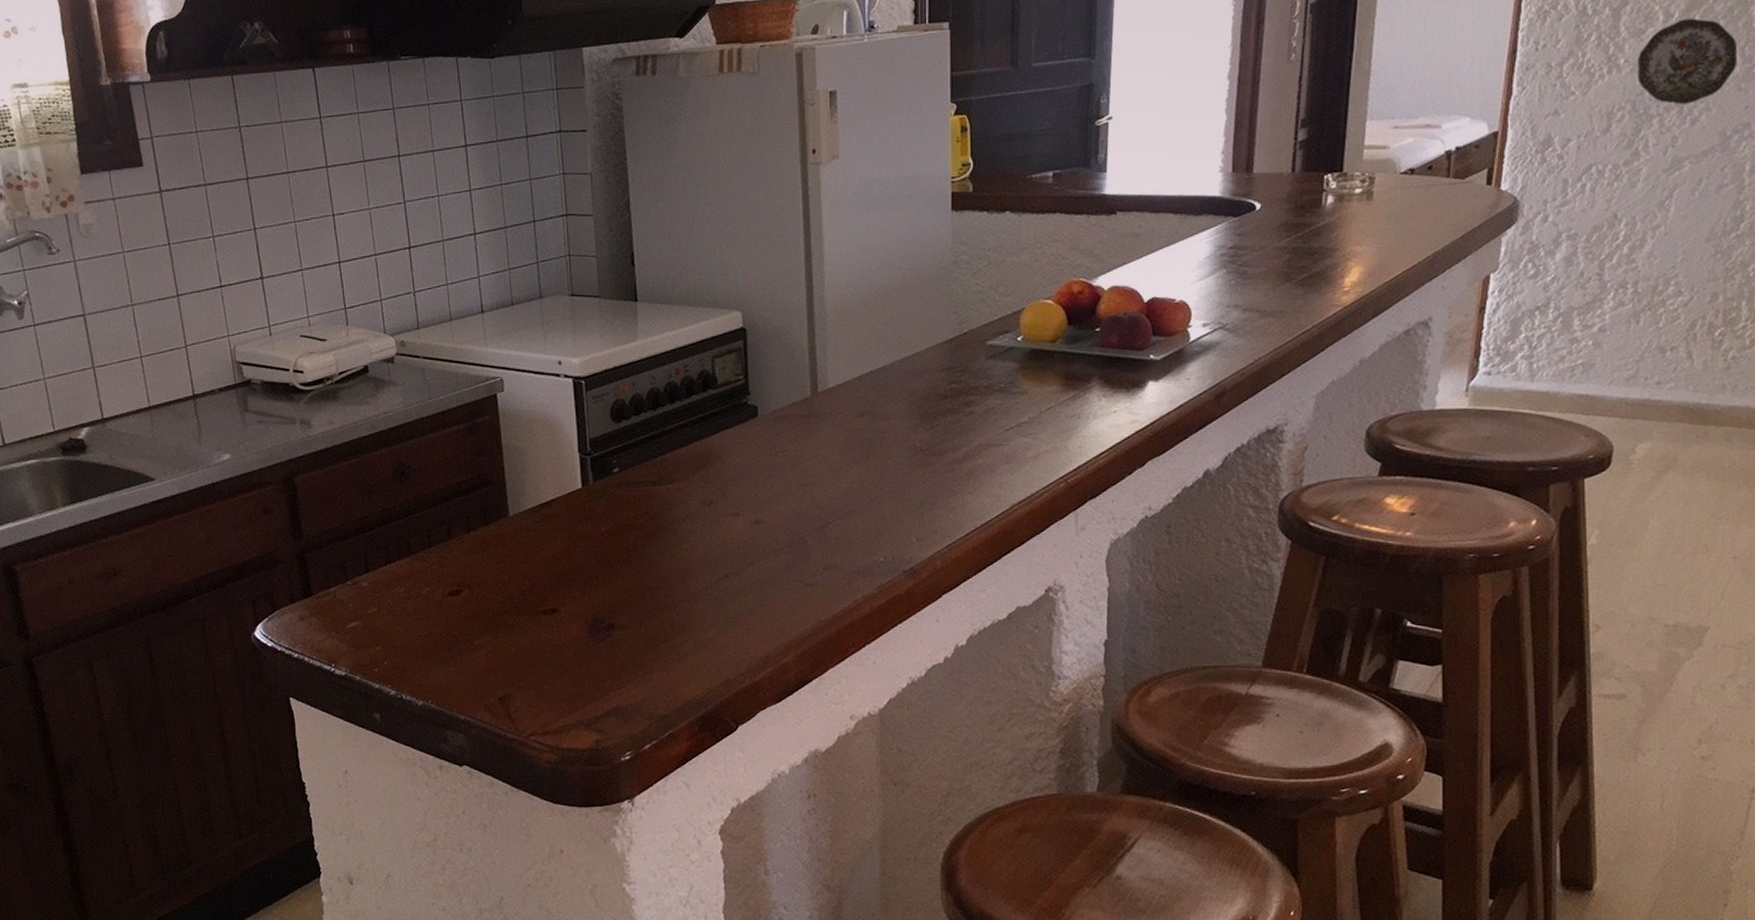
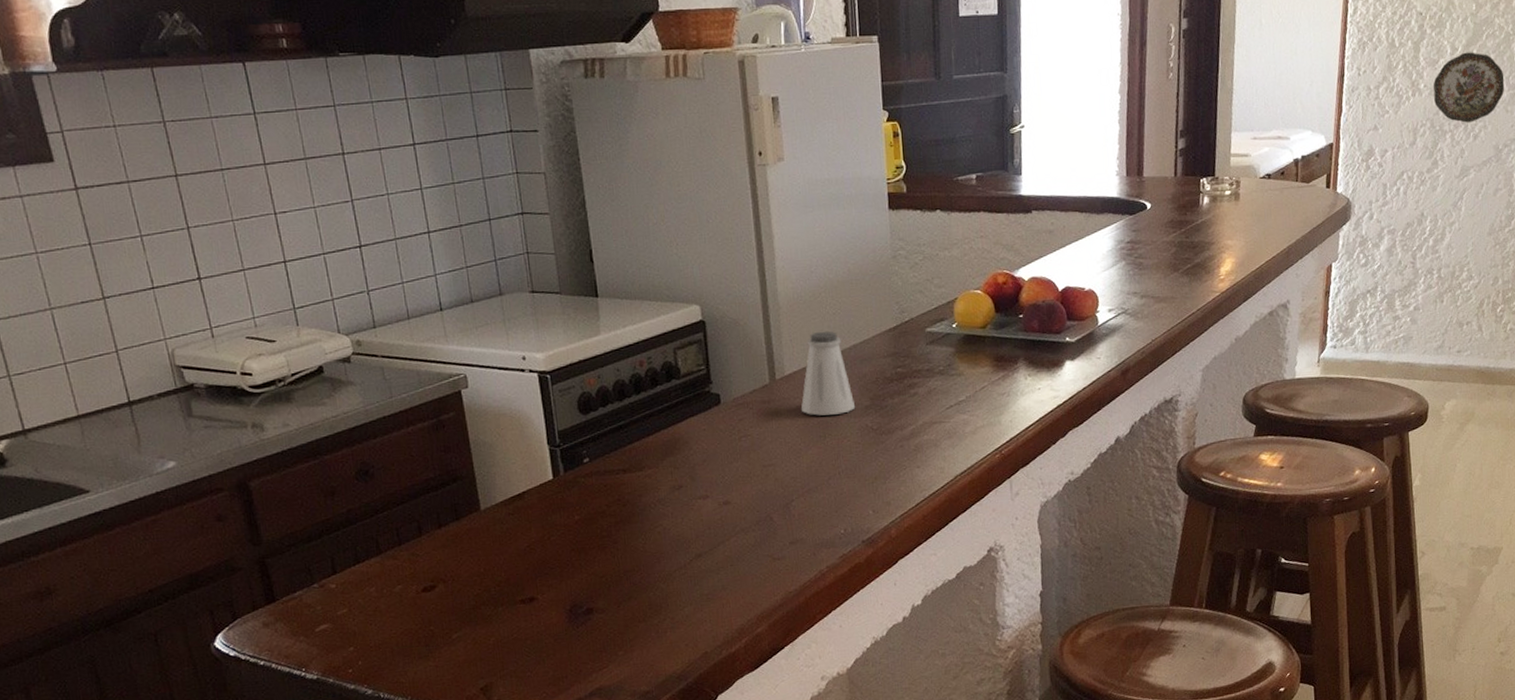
saltshaker: none [844,341,904,433] -> present [801,331,856,416]

